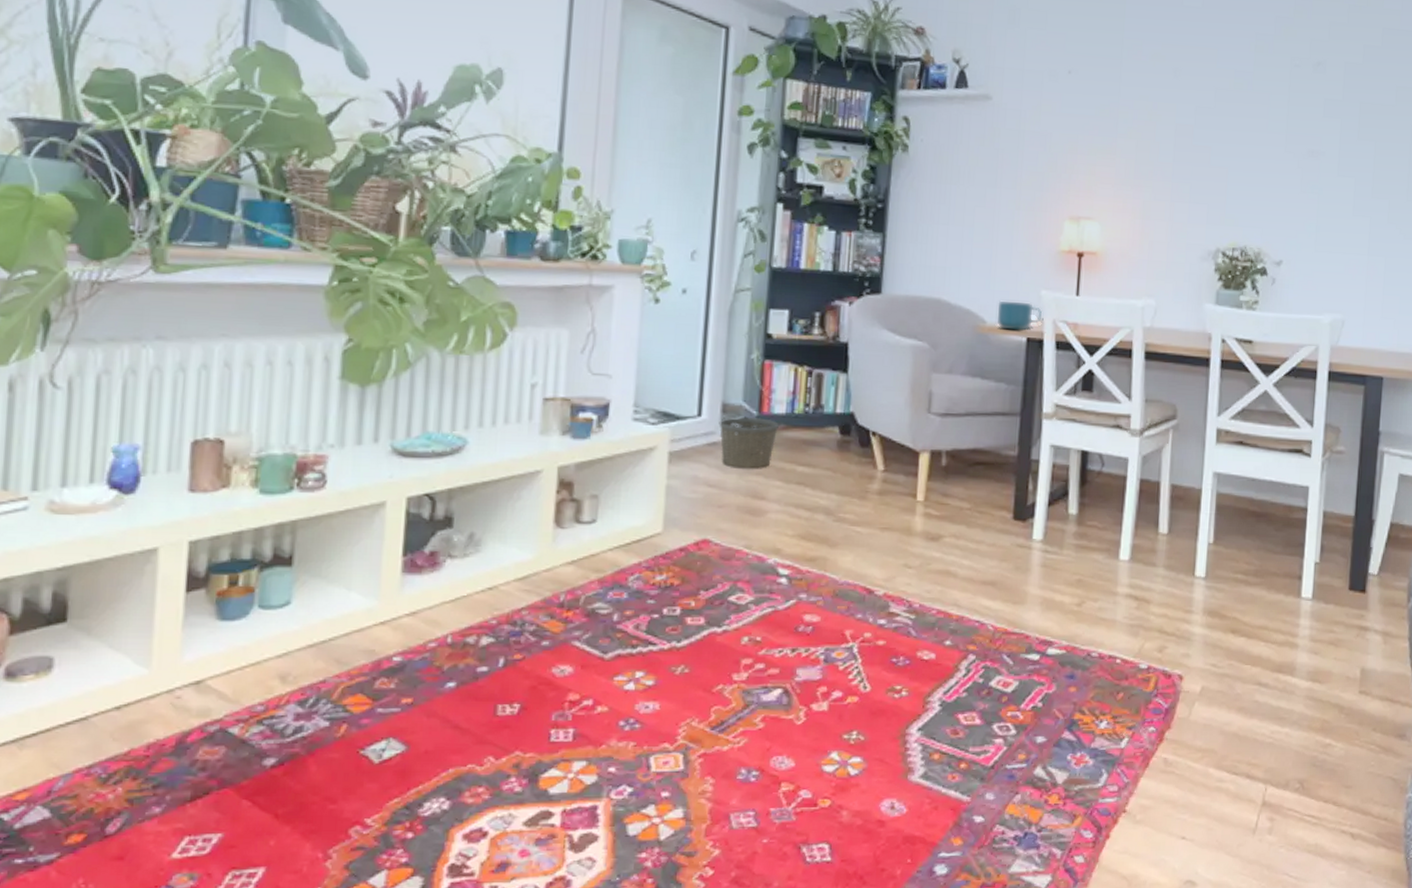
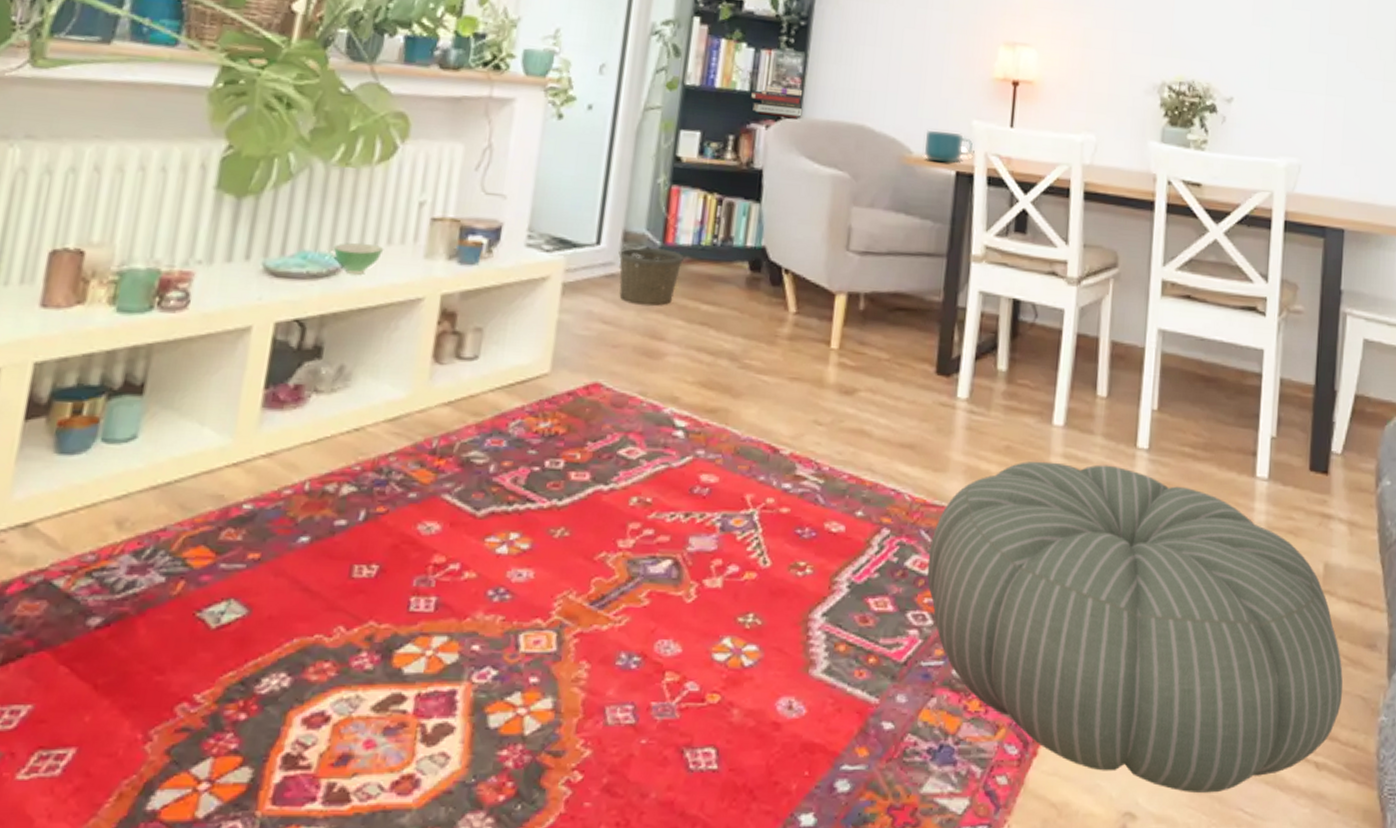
bowl: none [454,423,502,452] -> present [333,243,384,275]
books: none [834,265,883,295] -> present [751,85,803,119]
pouf: none [1009,591,1376,862] -> present [927,461,1343,793]

